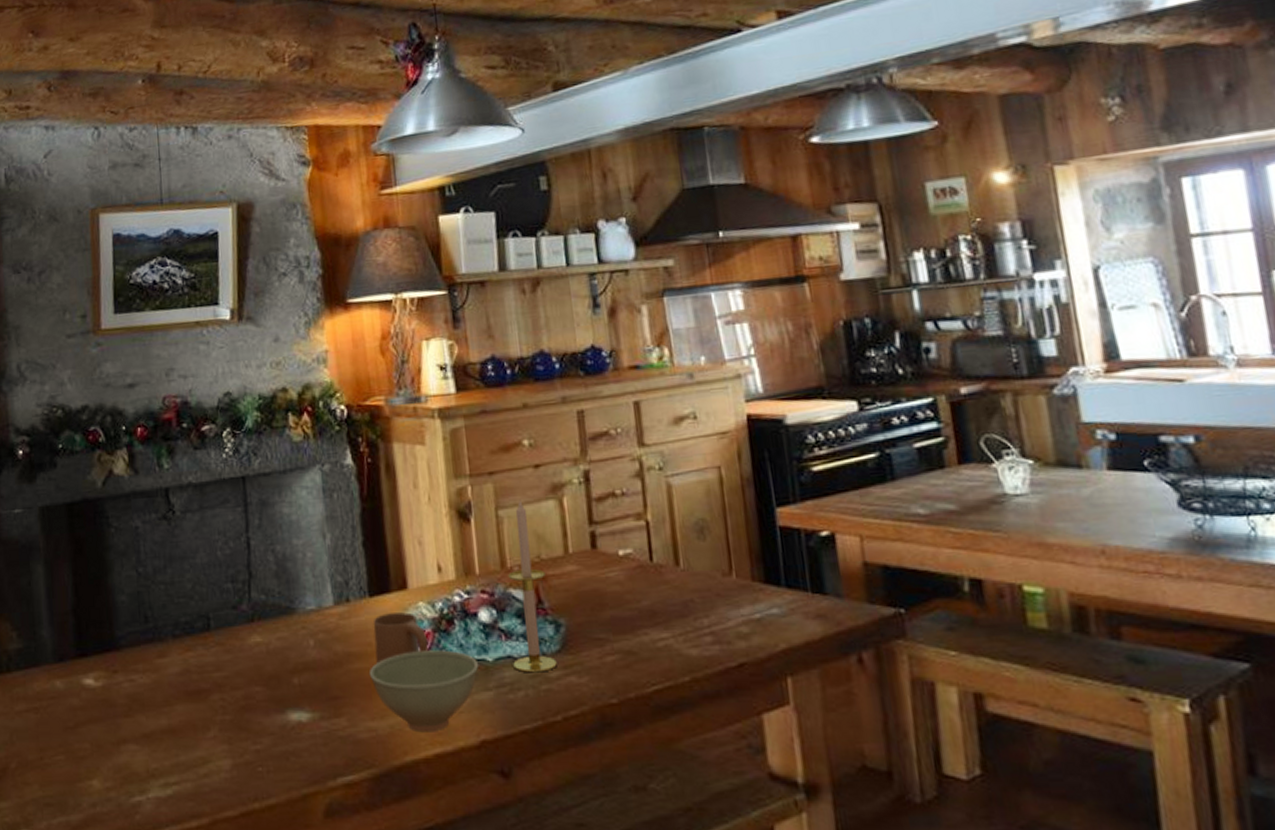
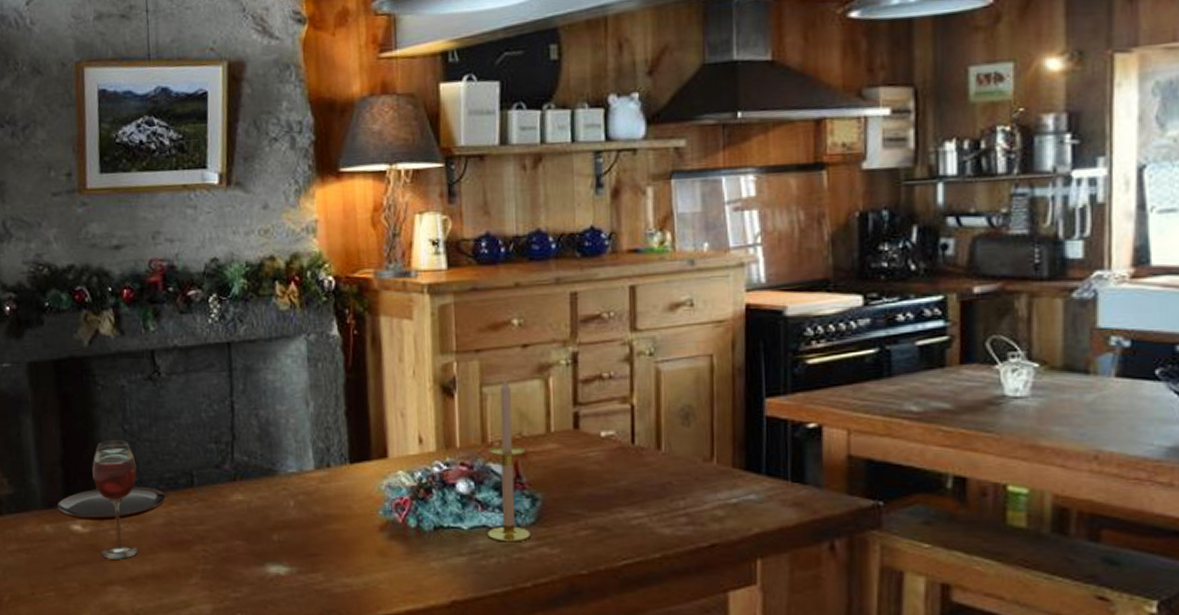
plate: none [68,632,182,673] -> present [57,486,166,521]
wineglass: none [105,583,153,715] -> present [92,439,138,559]
bowl: present [368,650,479,733] -> none [346,516,454,591]
cup: present [373,612,429,664] -> none [352,480,406,526]

